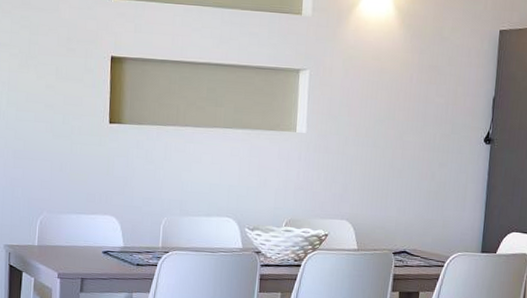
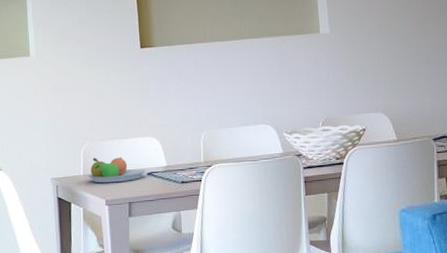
fruit bowl: none [42,229,102,257] -> present [87,157,146,183]

